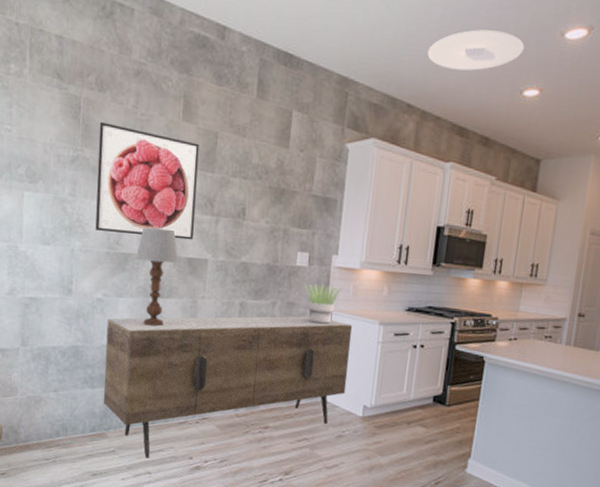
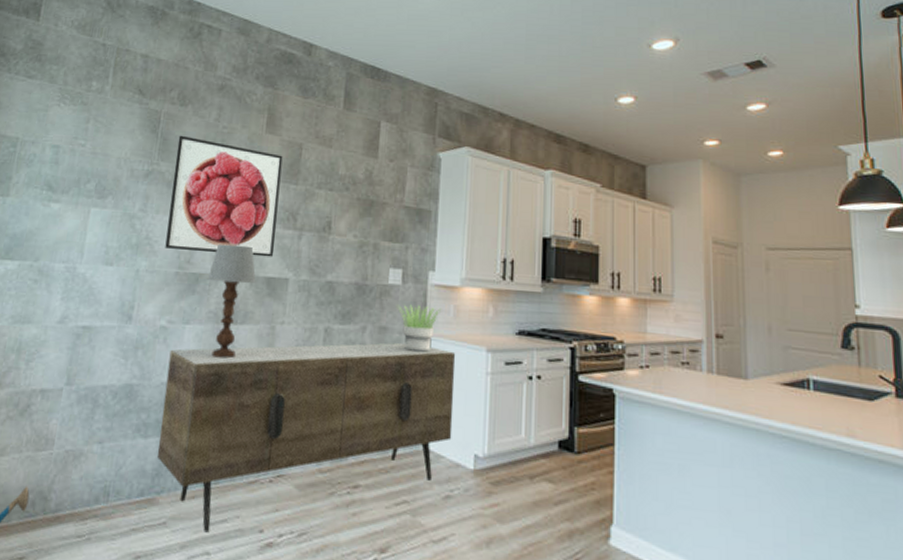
ceiling light: present [427,29,525,71] -> none [516,43,613,80]

